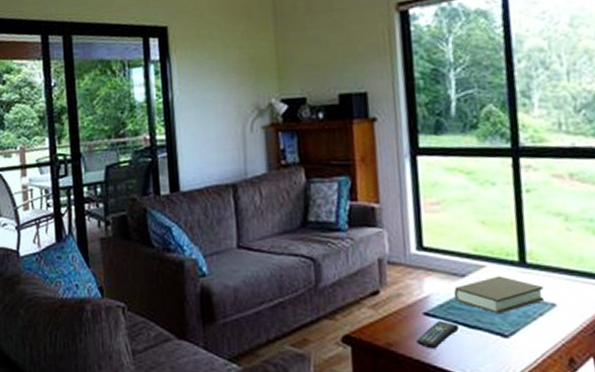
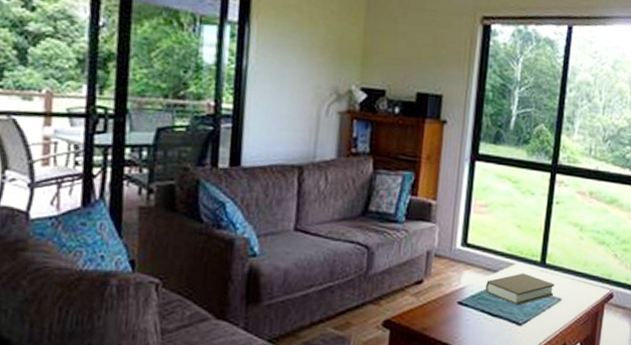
remote control: present [415,321,459,349] -> none [447,309,484,334]

